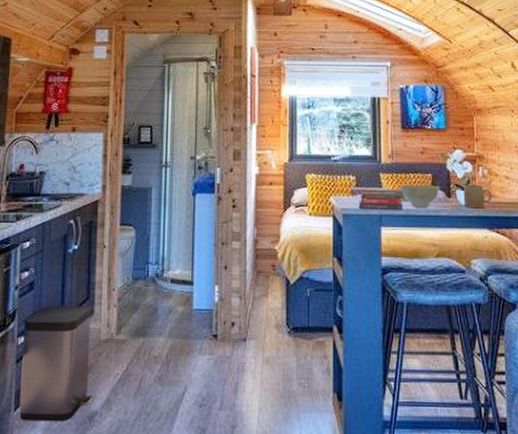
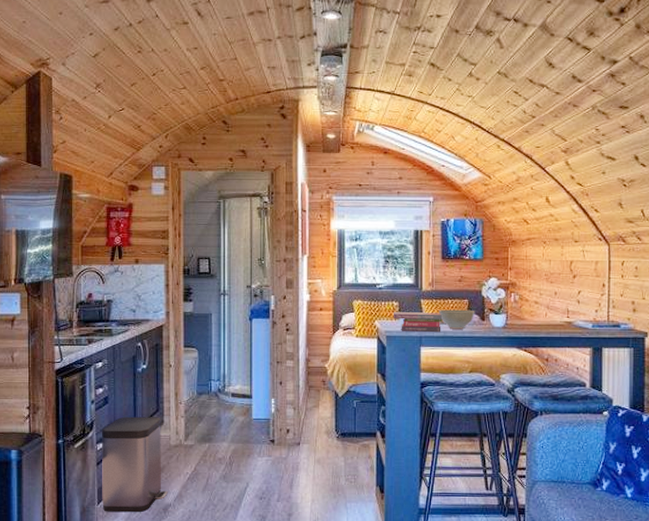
mug: present [463,184,492,209] -> none [496,309,522,330]

